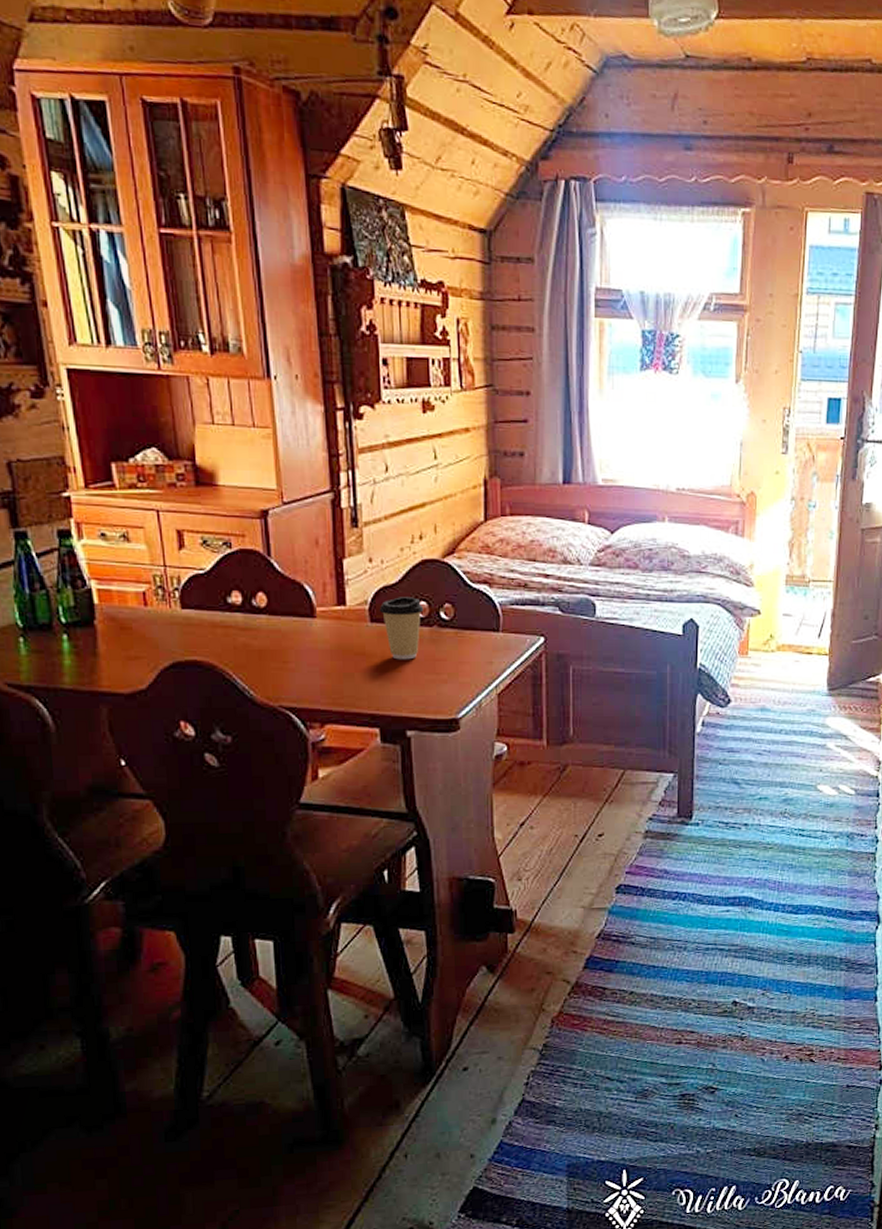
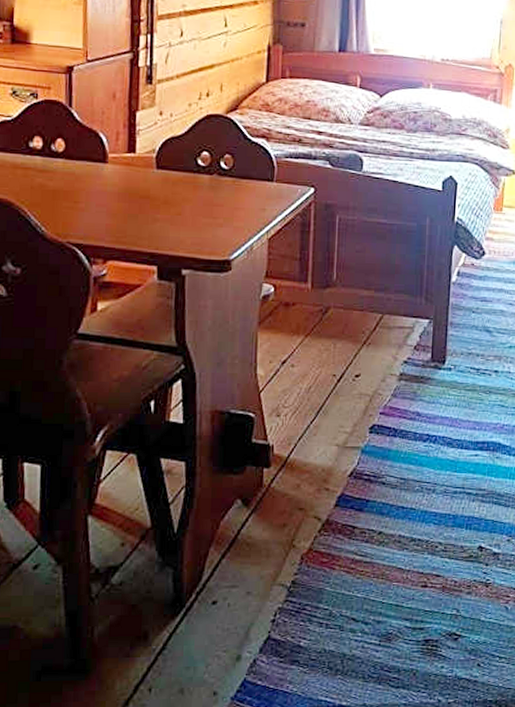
coffee cup: present [379,597,424,660] -> none [165,147,206,204]

